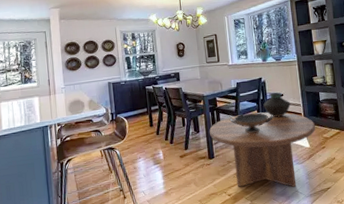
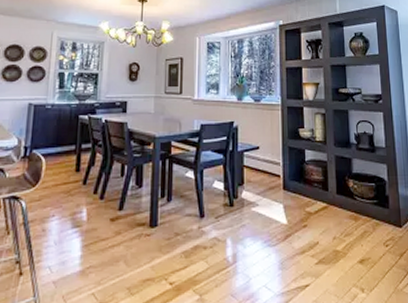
coffee table: present [209,112,316,187] -> none [156,168,297,279]
decorative bowl: present [229,113,273,134] -> none [185,168,243,196]
vase: present [263,92,291,117] -> none [232,144,267,177]

